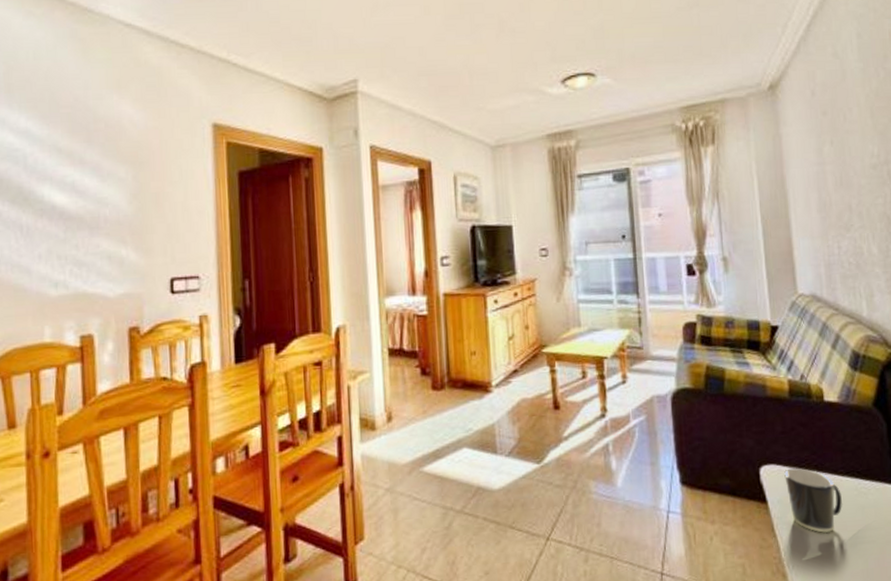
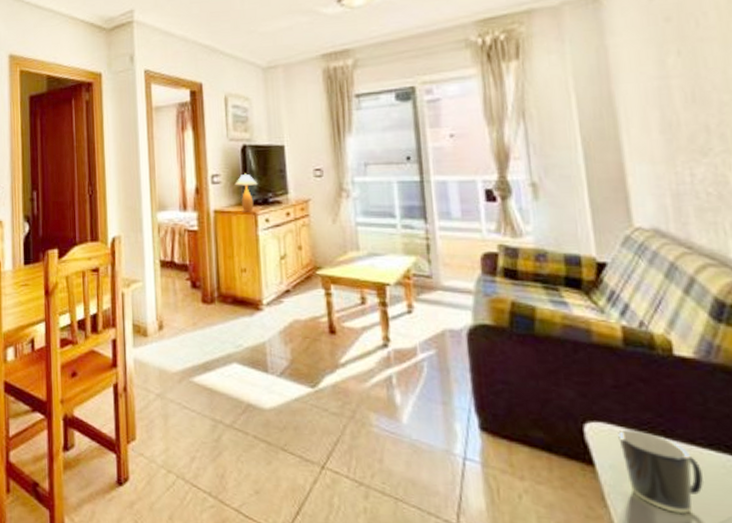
table lamp: none [464,253,487,294] -> present [235,172,258,212]

